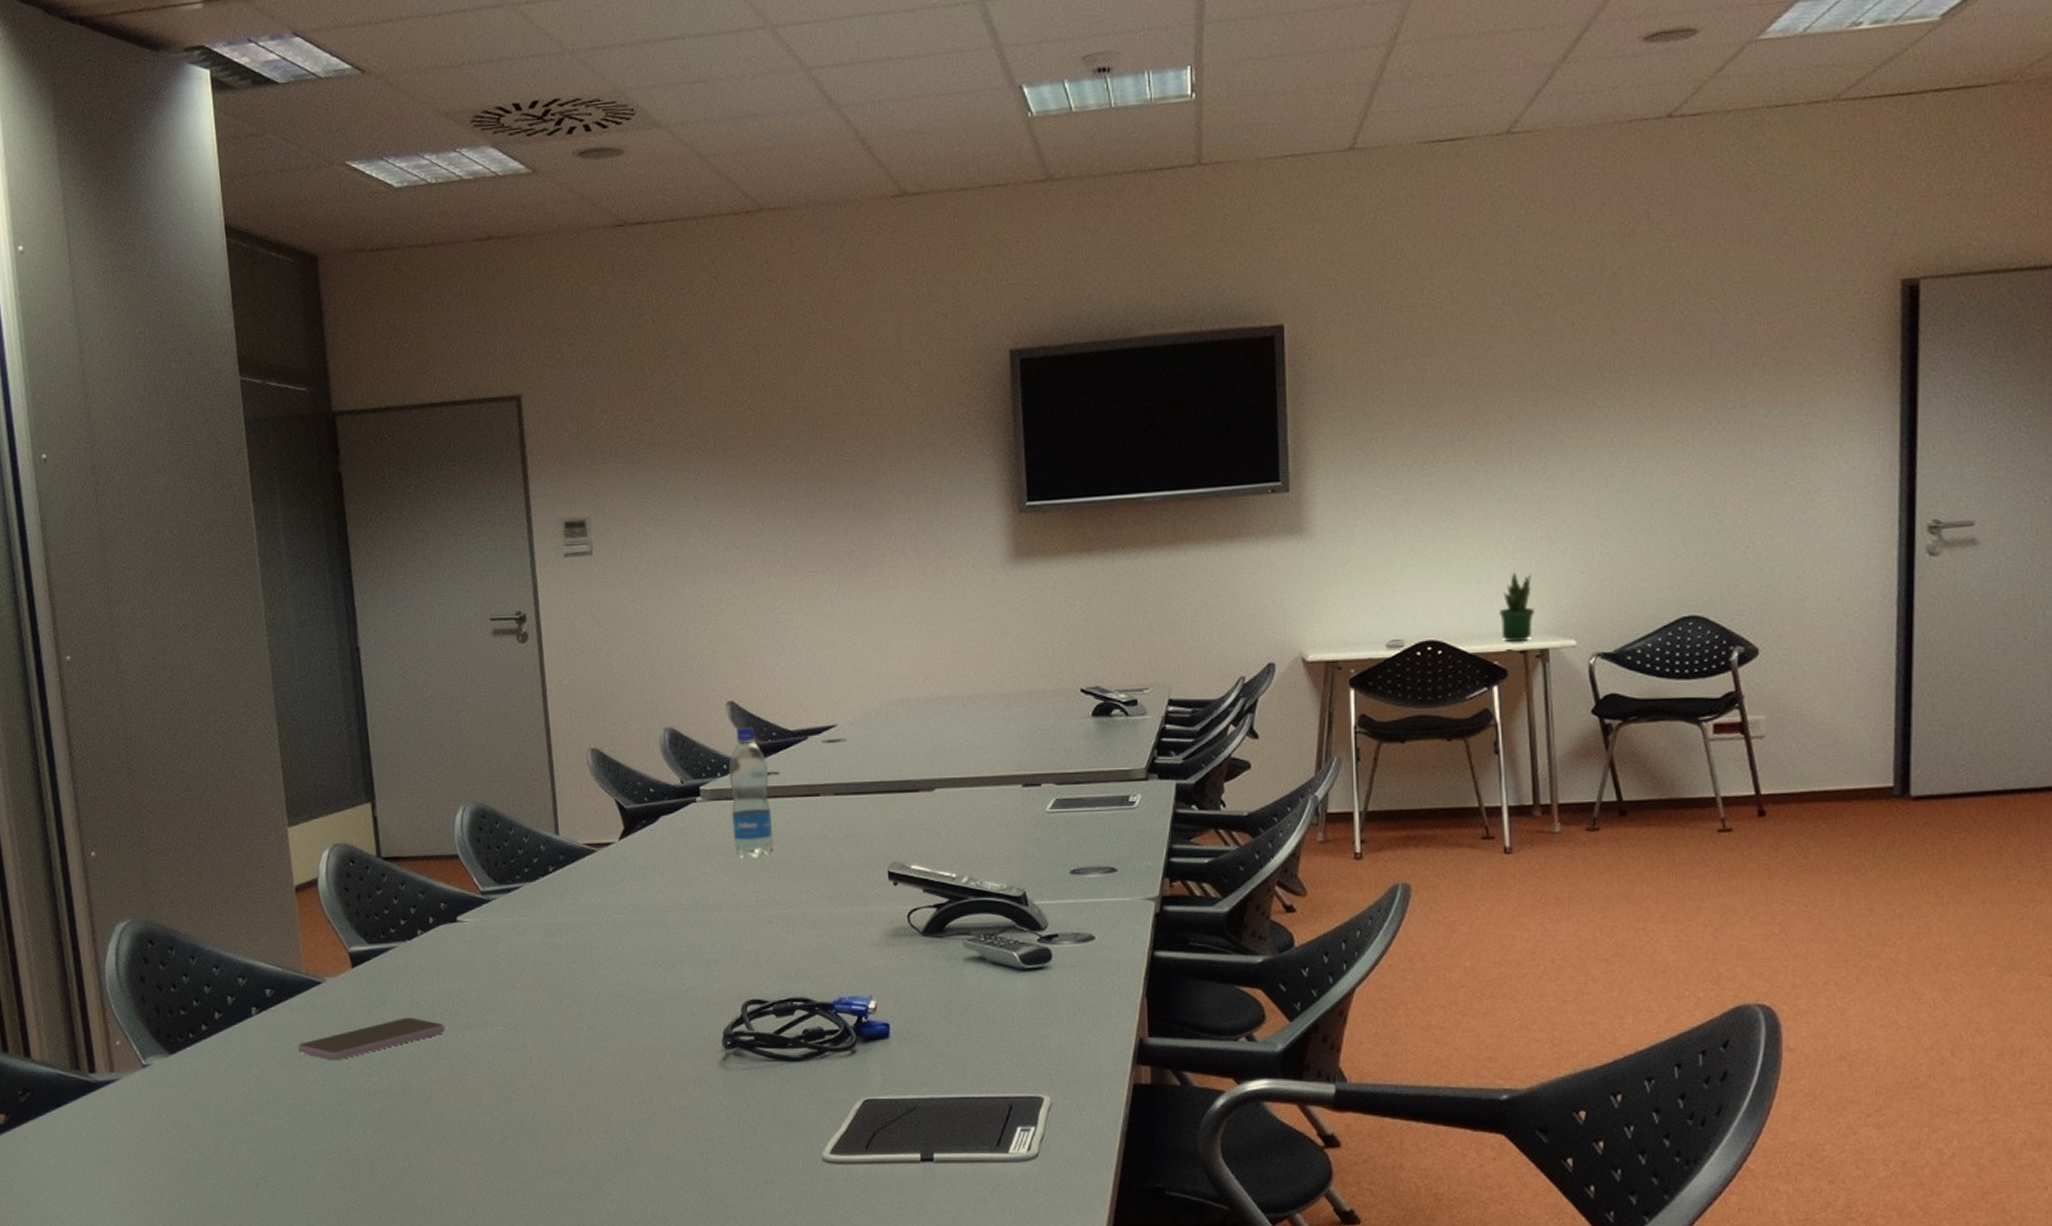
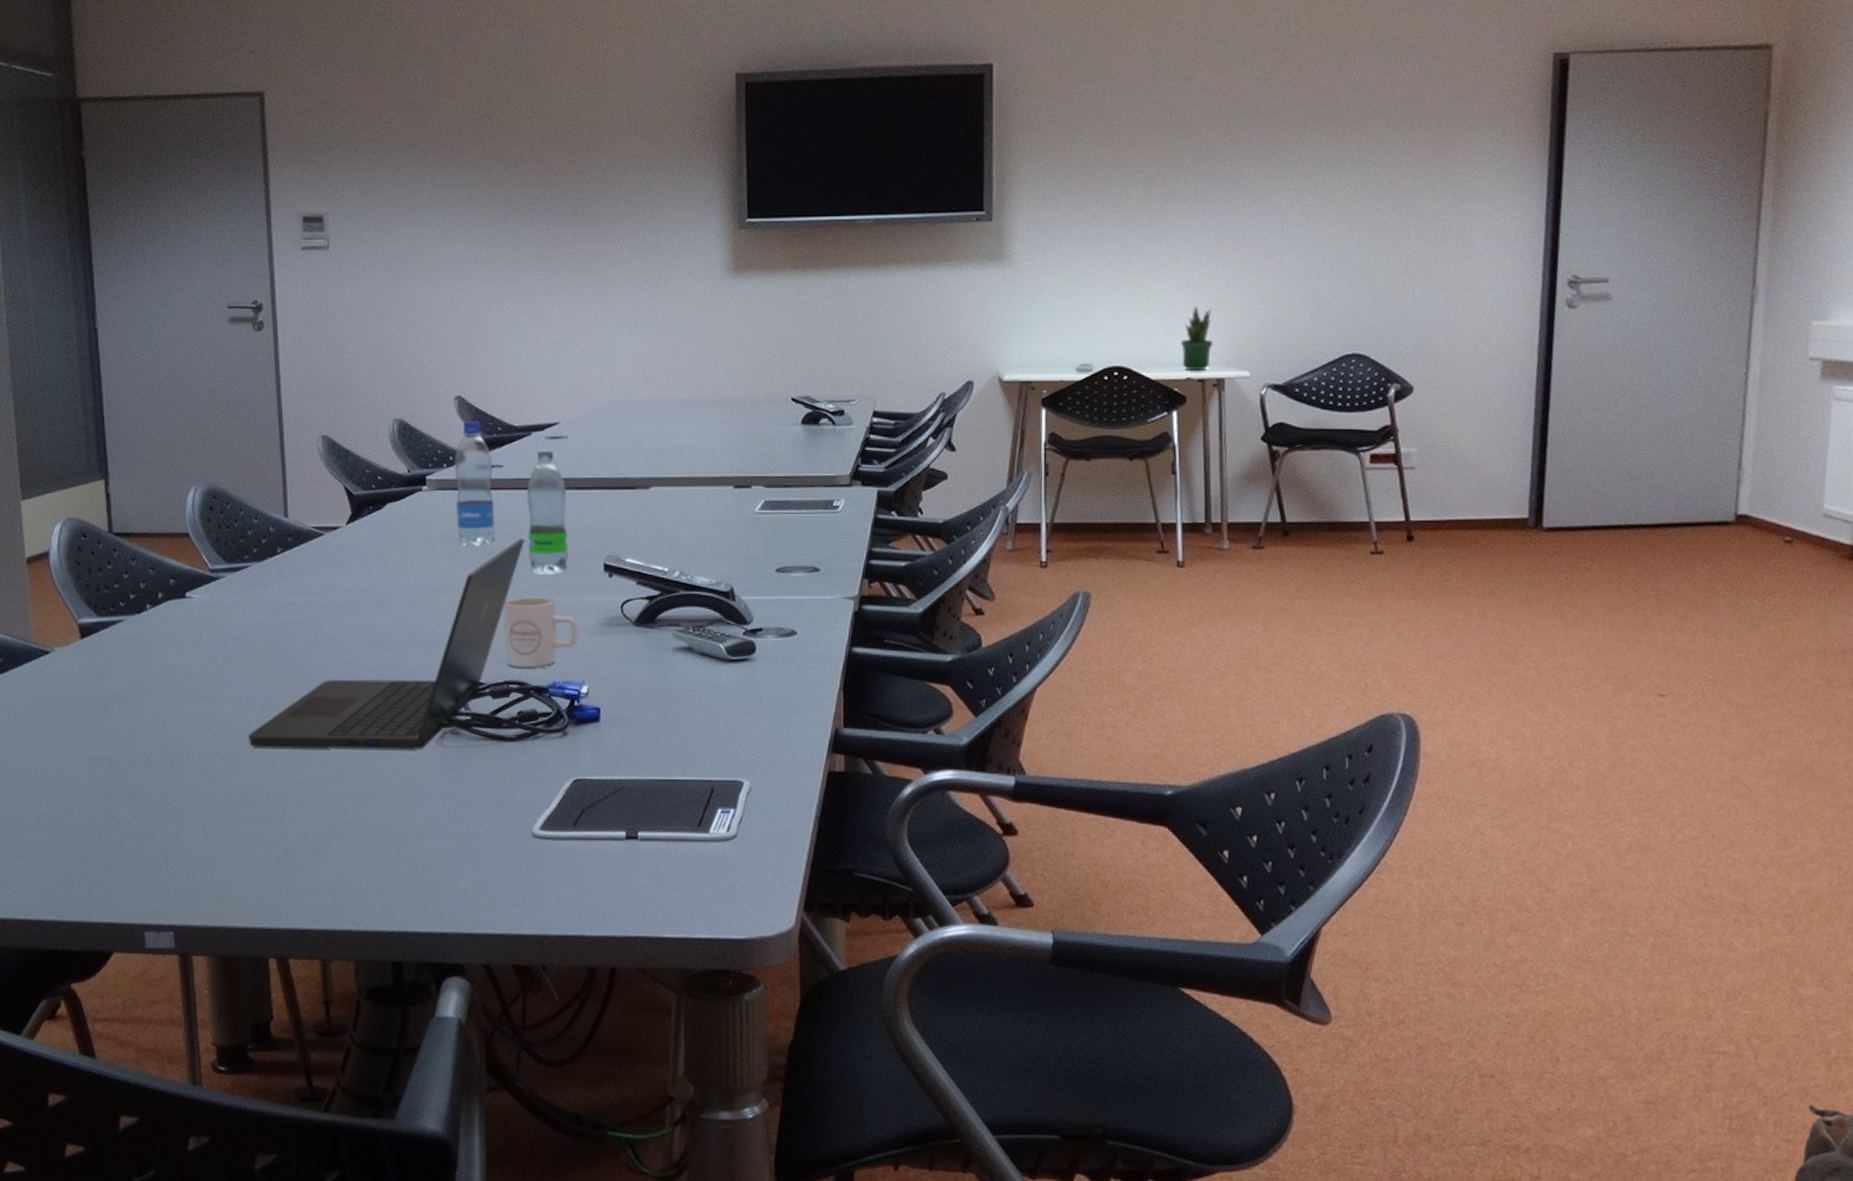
smartphone: present [298,1017,445,1061] -> none [25,688,171,728]
laptop: none [525,847,804,1075] -> present [249,538,525,749]
mug: none [784,909,864,985] -> present [503,597,578,669]
bottle: none [805,756,850,885] -> present [527,451,568,575]

